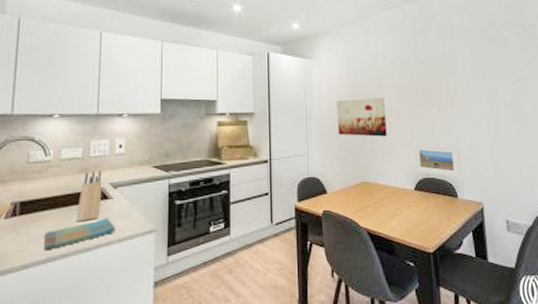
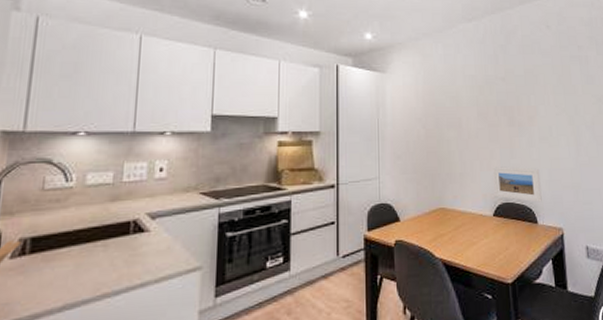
dish towel: present [43,218,115,251] -> none [60,254,152,297]
knife block: present [76,171,103,222] -> none [103,198,137,260]
wall art: present [336,97,387,137] -> none [412,116,465,159]

